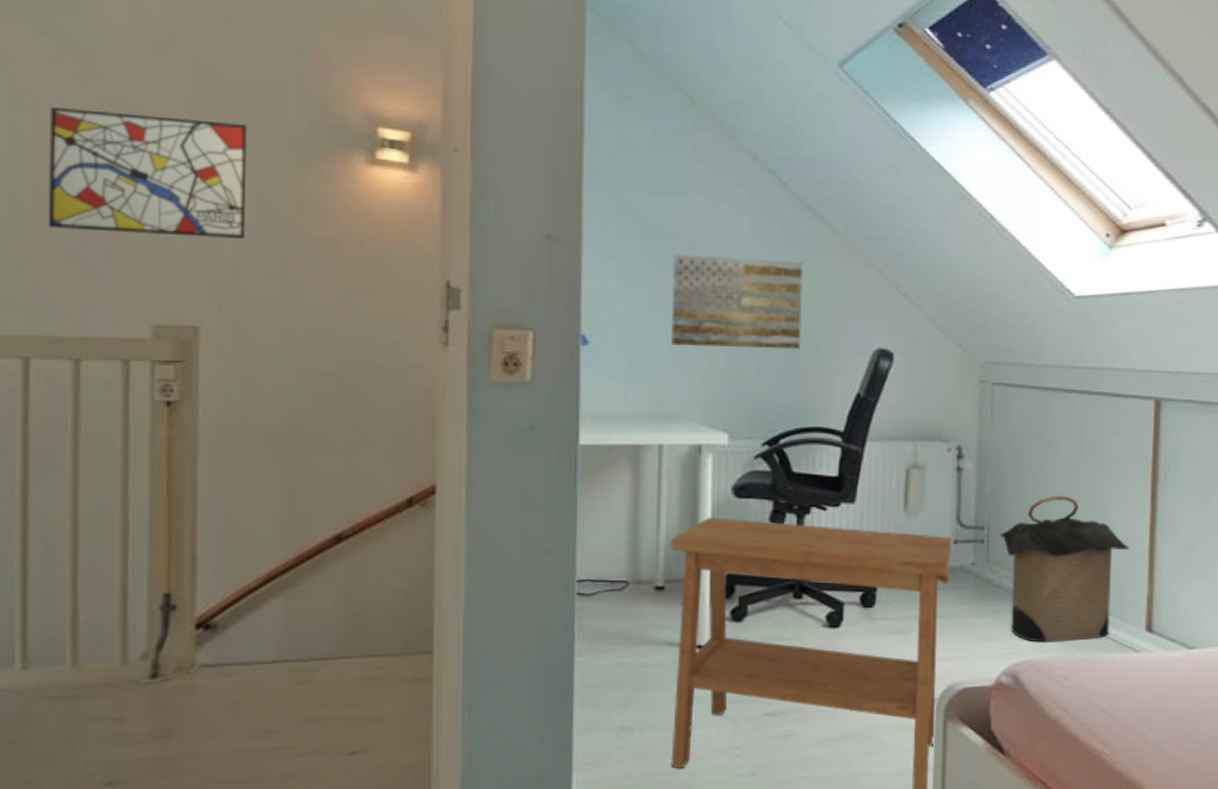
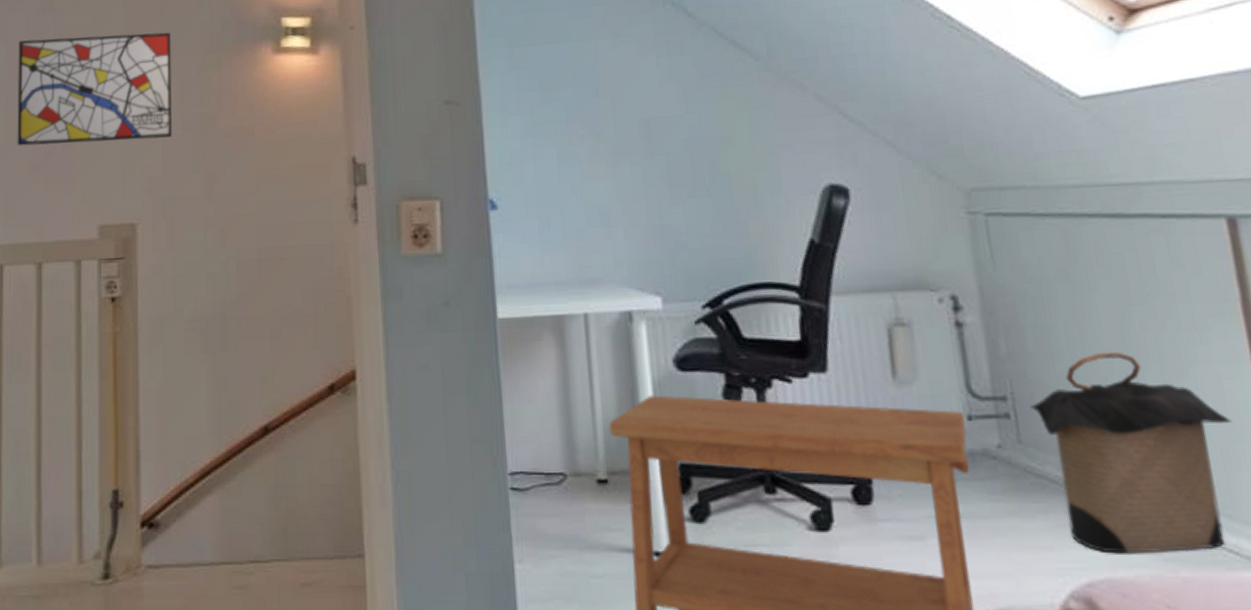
wall art: present [671,254,804,350] -> none [577,95,734,202]

